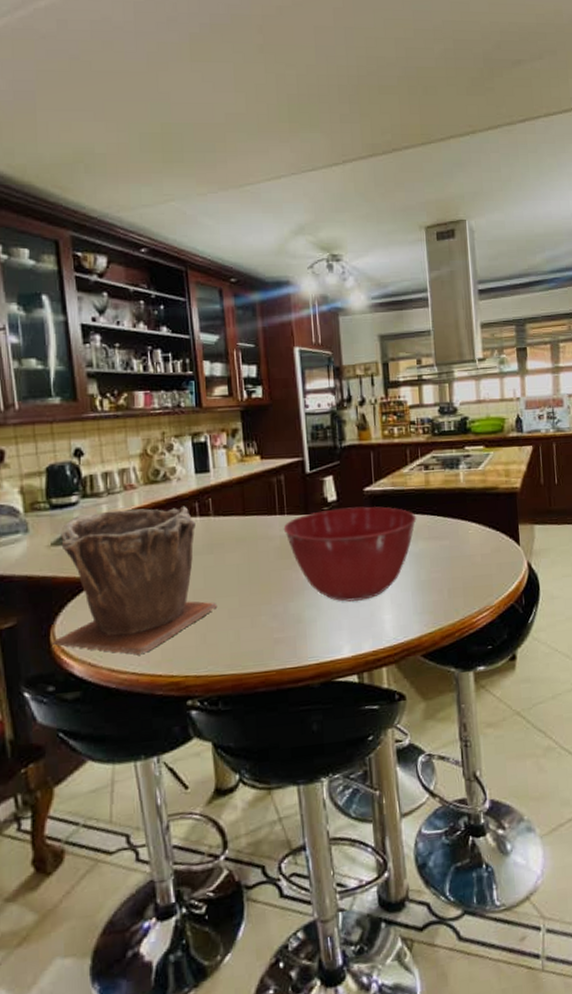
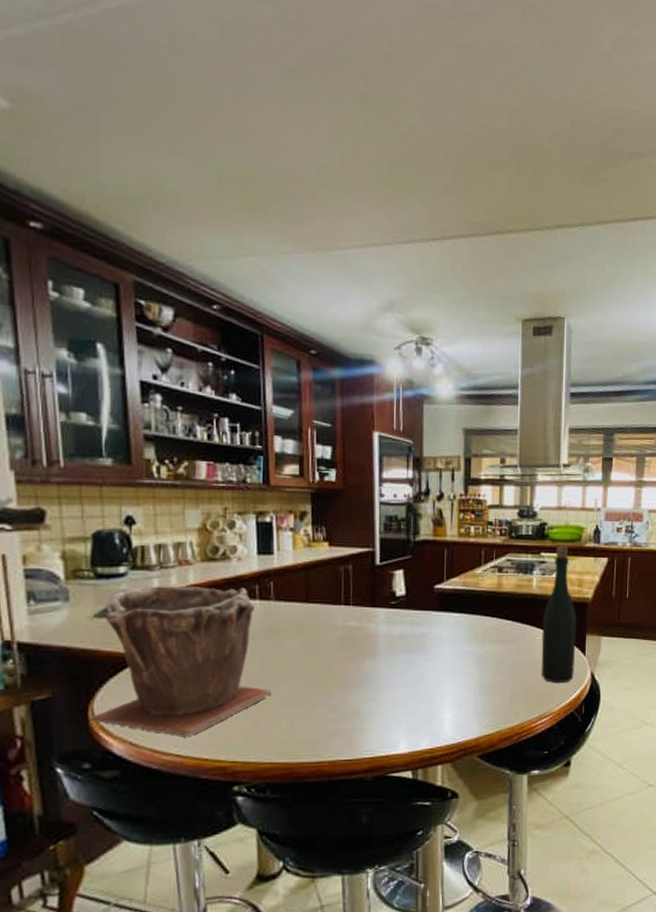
mixing bowl: present [283,506,417,602] -> none [347,603,486,699]
bottle: none [472,438,511,576] -> present [541,546,577,684]

